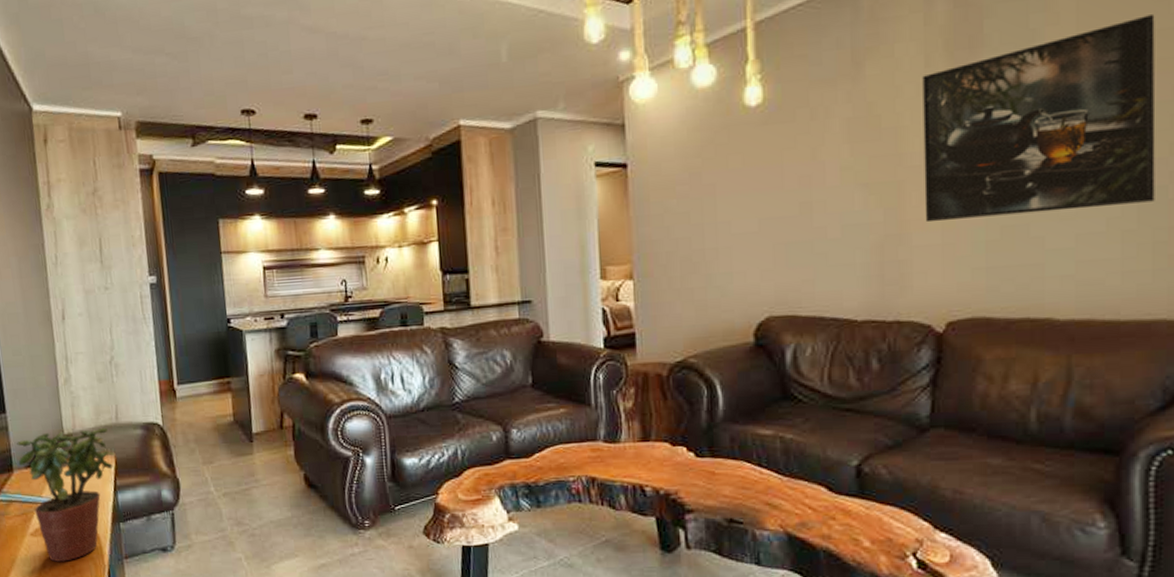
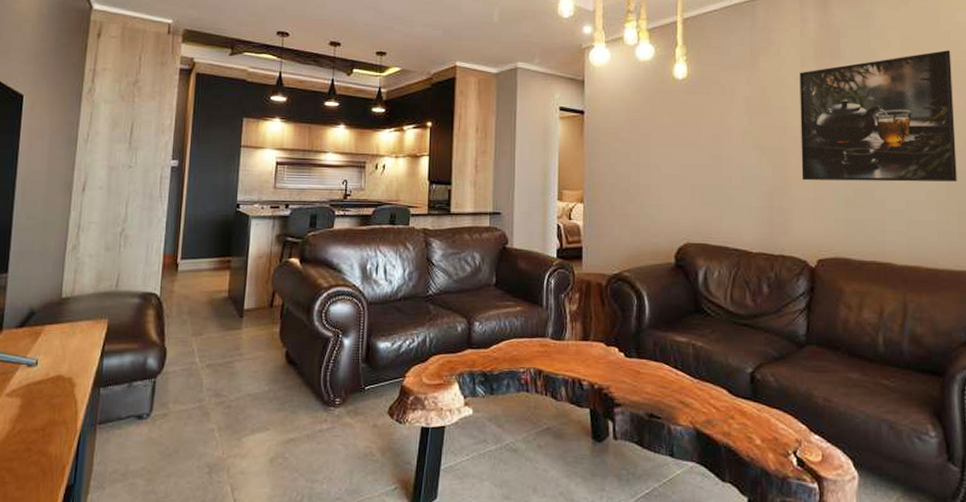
potted plant: present [16,427,115,562] -> none [9,294,108,425]

